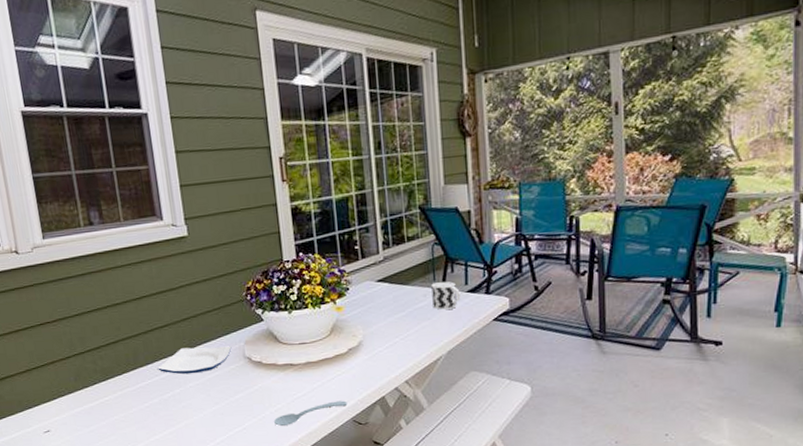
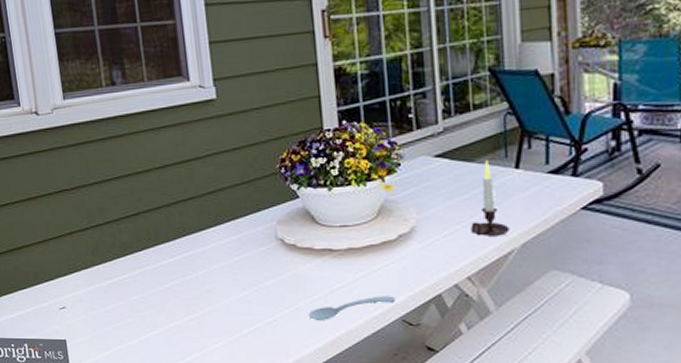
plate: present [158,346,232,375] -> none [180,224,263,255]
candle: none [407,283,438,346] -> present [471,160,510,236]
cup: present [431,281,461,310] -> none [502,159,540,193]

